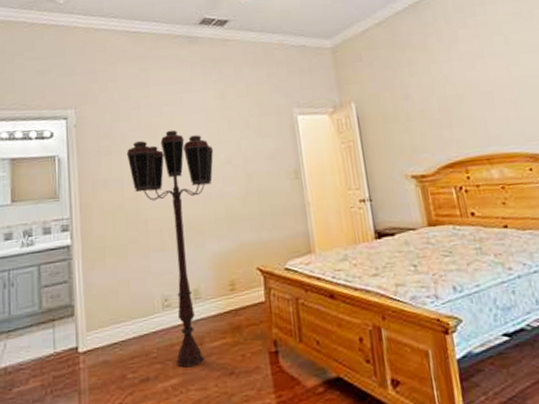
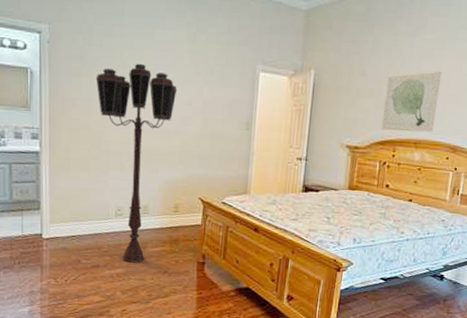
wall art: none [434,80,504,152] -> present [381,71,442,132]

